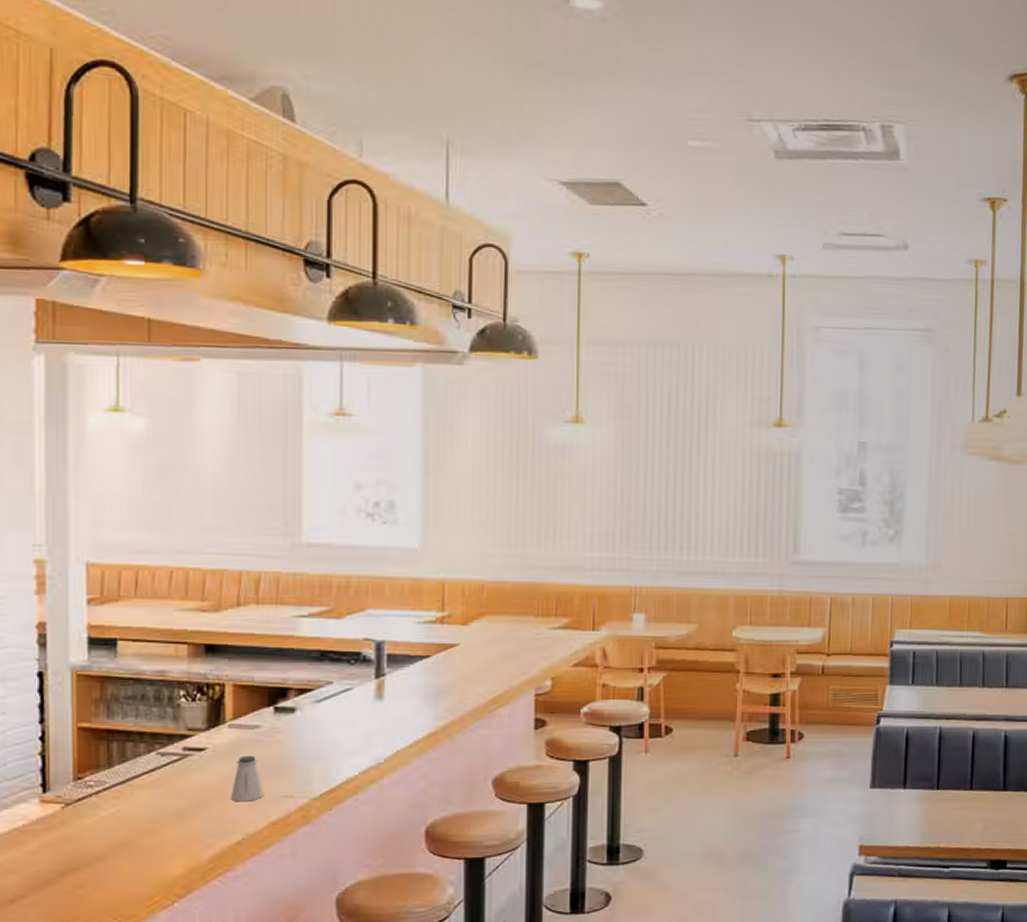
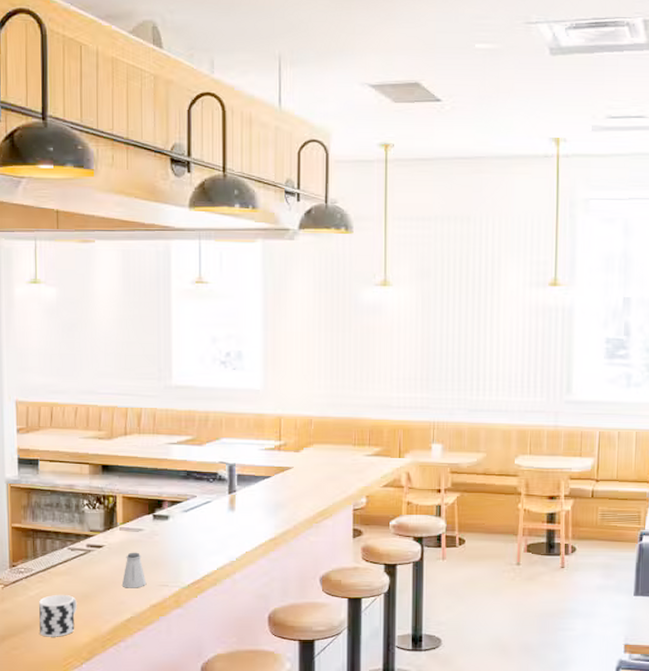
cup: none [115,813,168,870] -> present [39,594,77,637]

